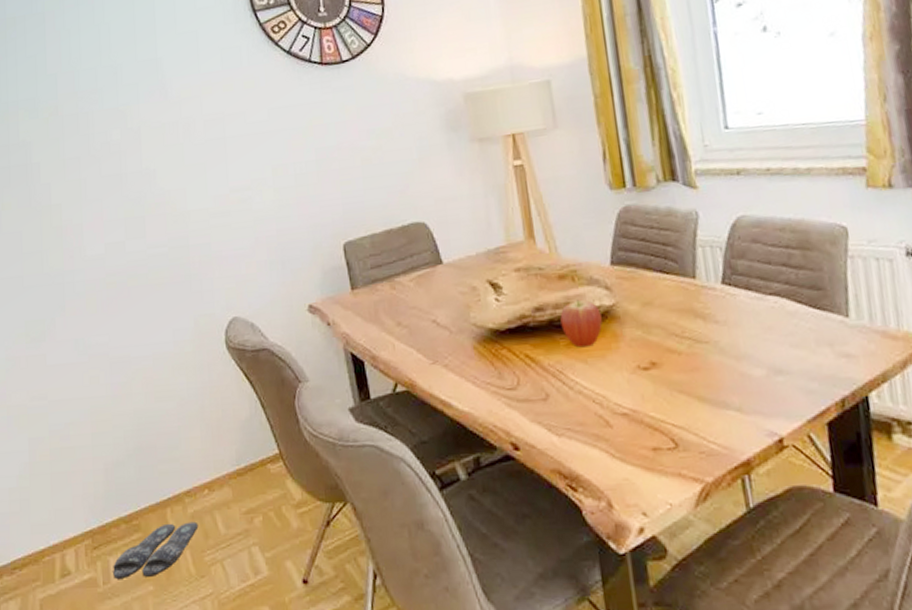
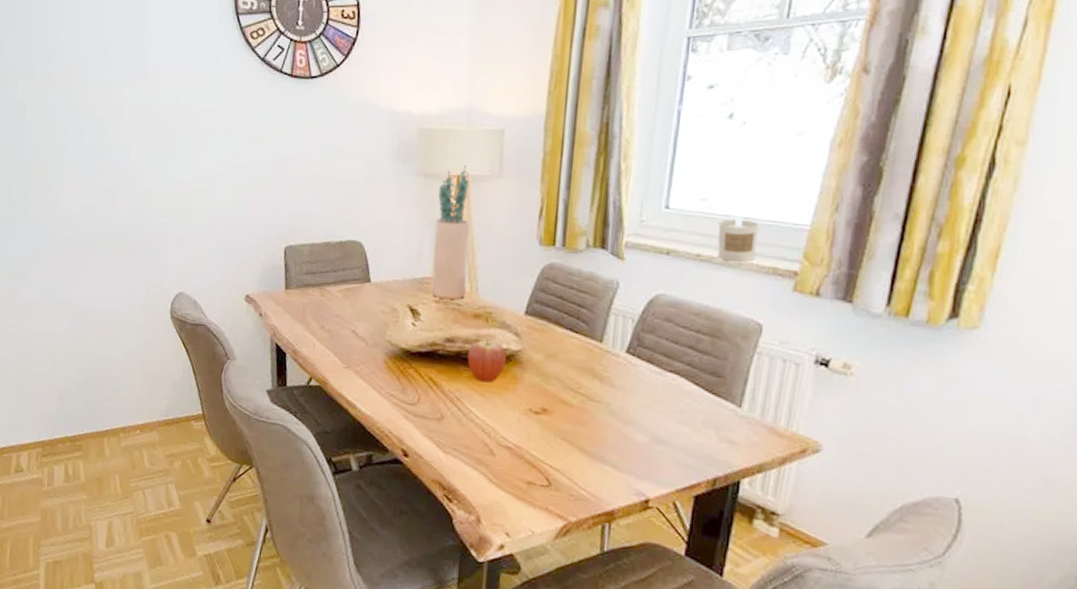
slippers: present [113,521,199,580] -> none [56,449,128,488]
vase: none [496,122,545,267] -> present [432,165,470,301]
candle: none [779,122,824,171] -> present [717,215,760,263]

